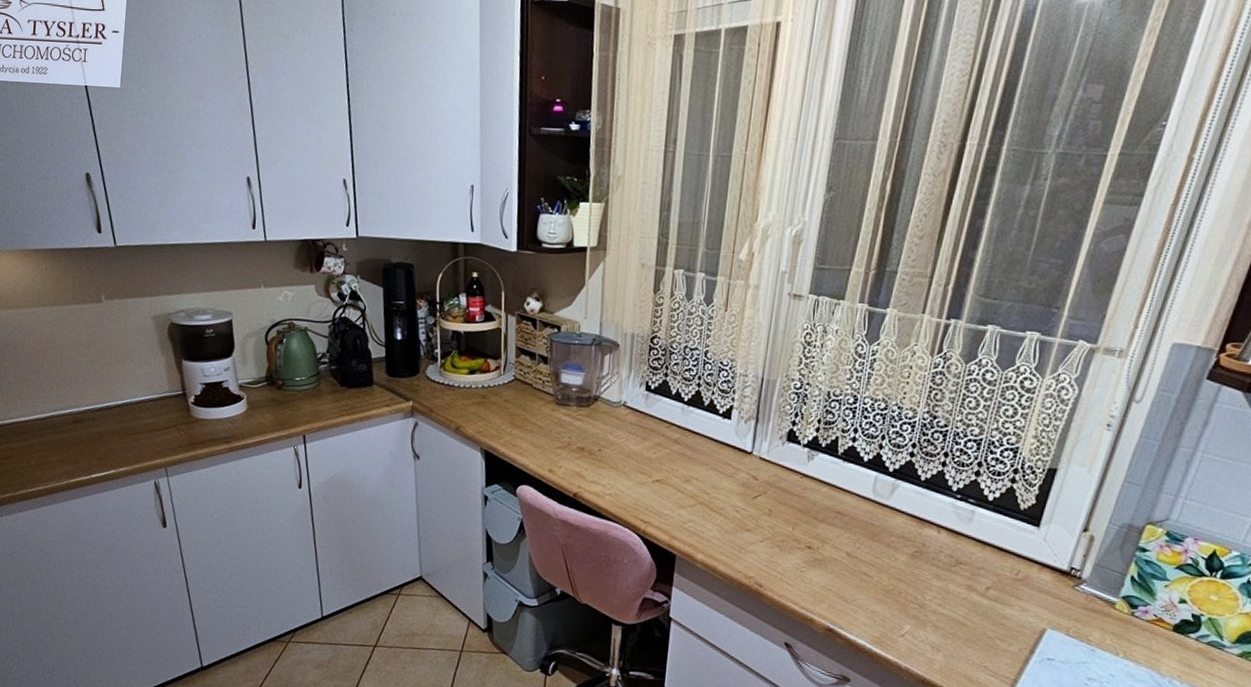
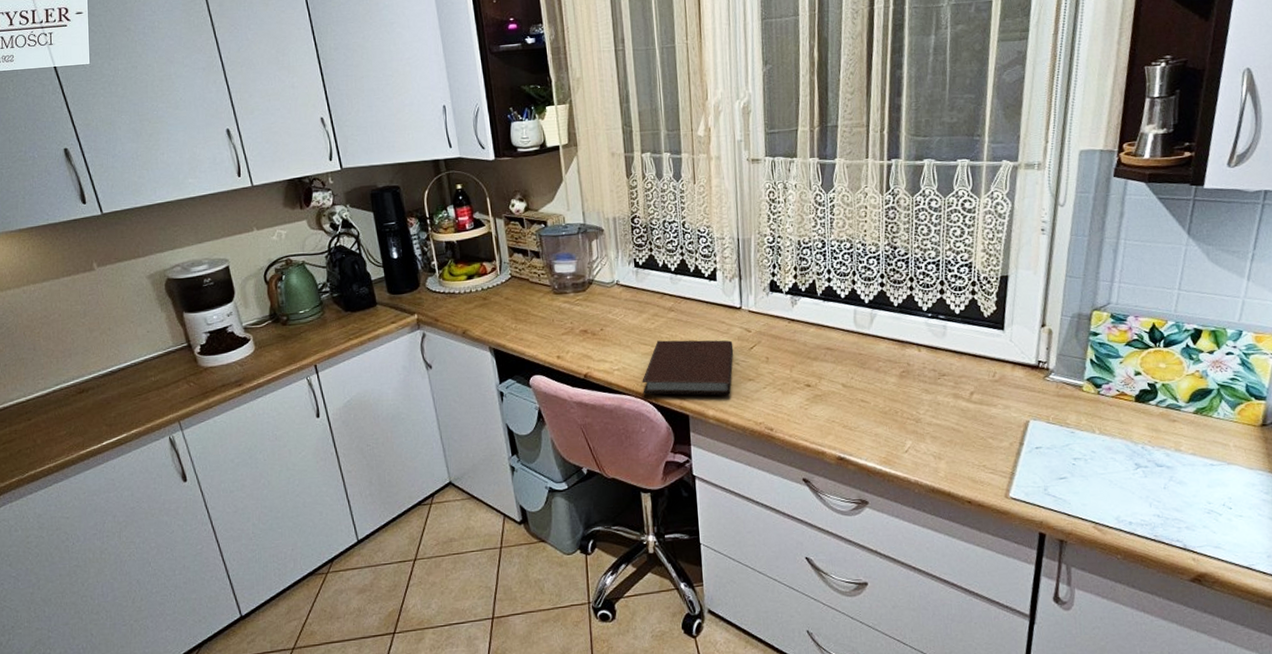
notebook: none [632,472,737,541] -> present [642,340,734,396]

